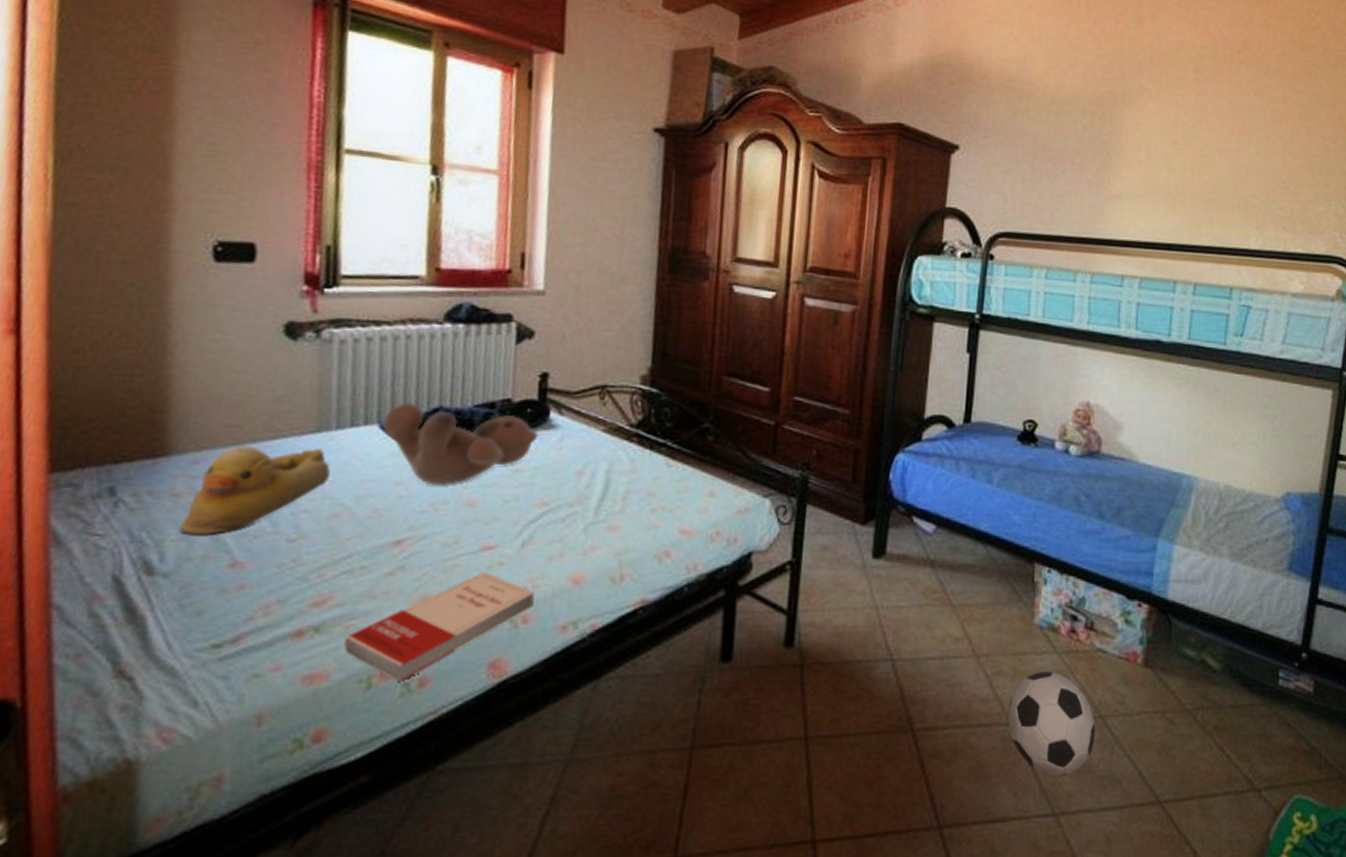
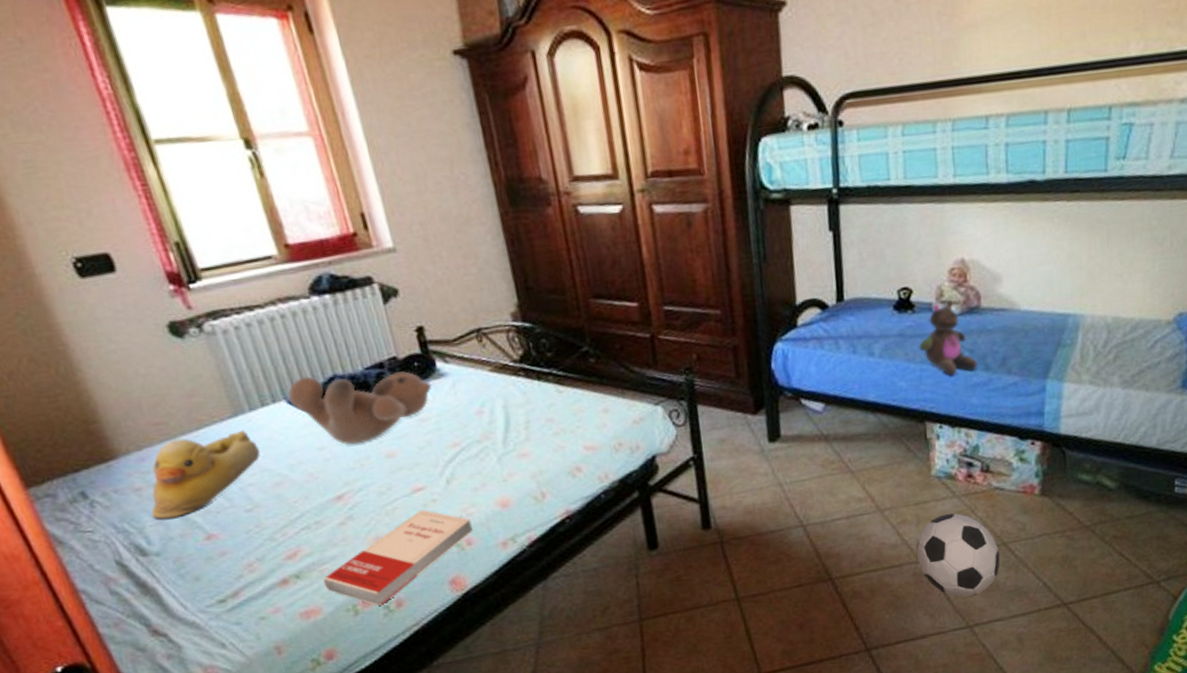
stuffed bear: none [1037,440,1092,518] -> present [919,300,978,376]

